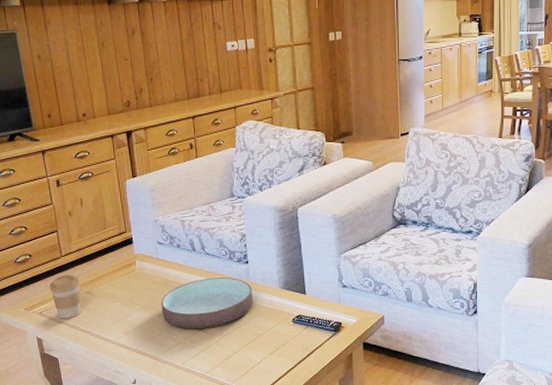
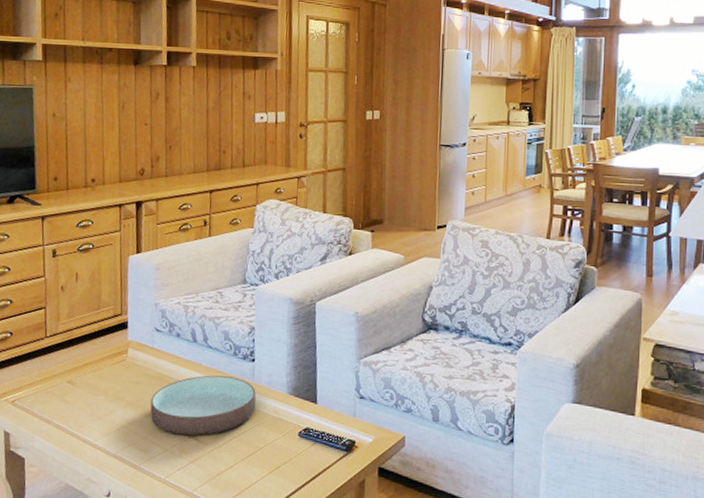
coffee cup: present [49,275,81,319] -> none [27,359,63,412]

